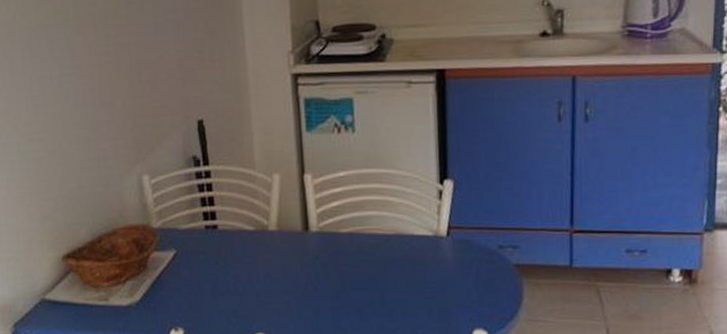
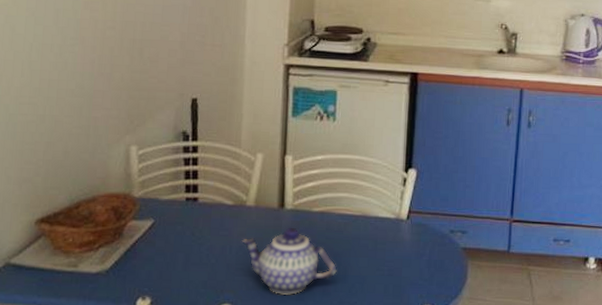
teapot: none [267,251,373,322] -> present [241,227,337,295]

